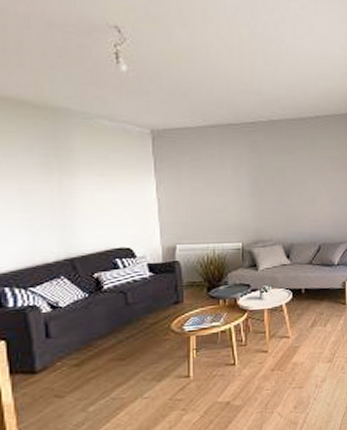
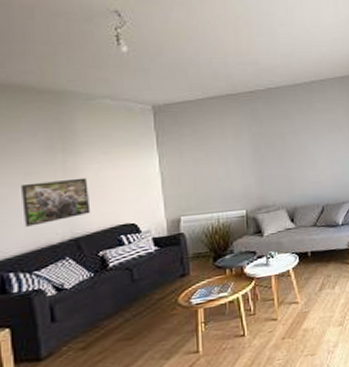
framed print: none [15,198,87,243] -> present [20,177,91,227]

